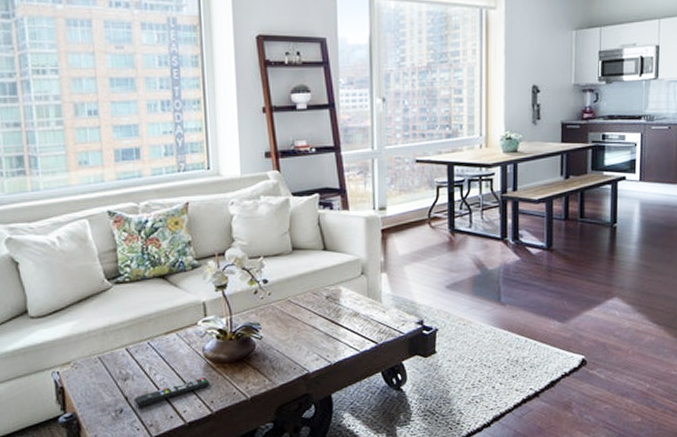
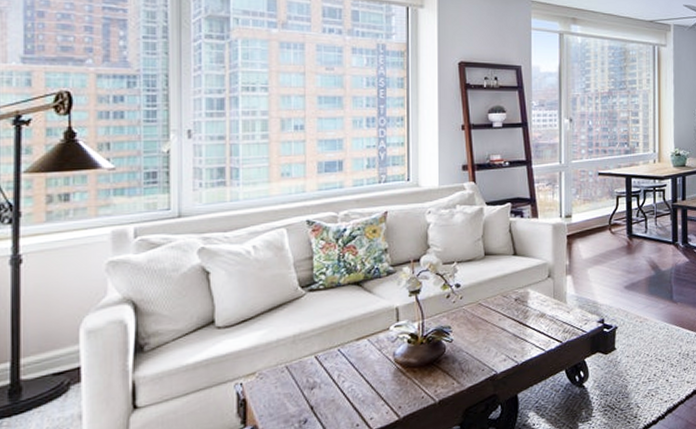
remote control: present [133,376,211,407] -> none [319,381,399,417]

